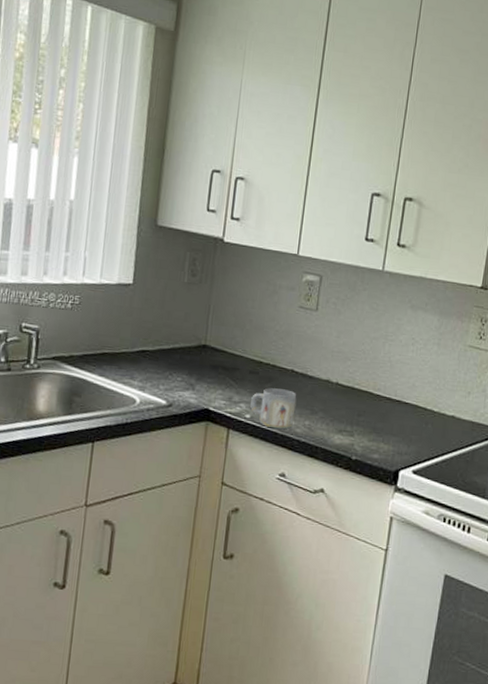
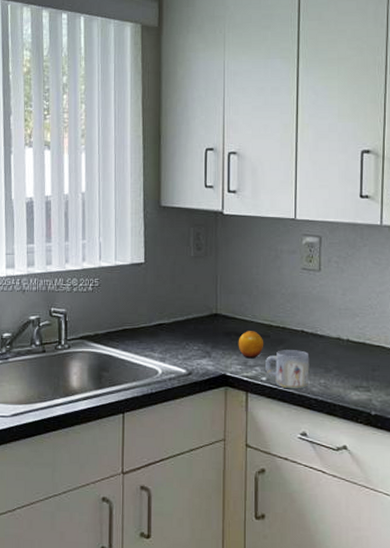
fruit: none [224,365,252,395] -> present [238,331,264,359]

